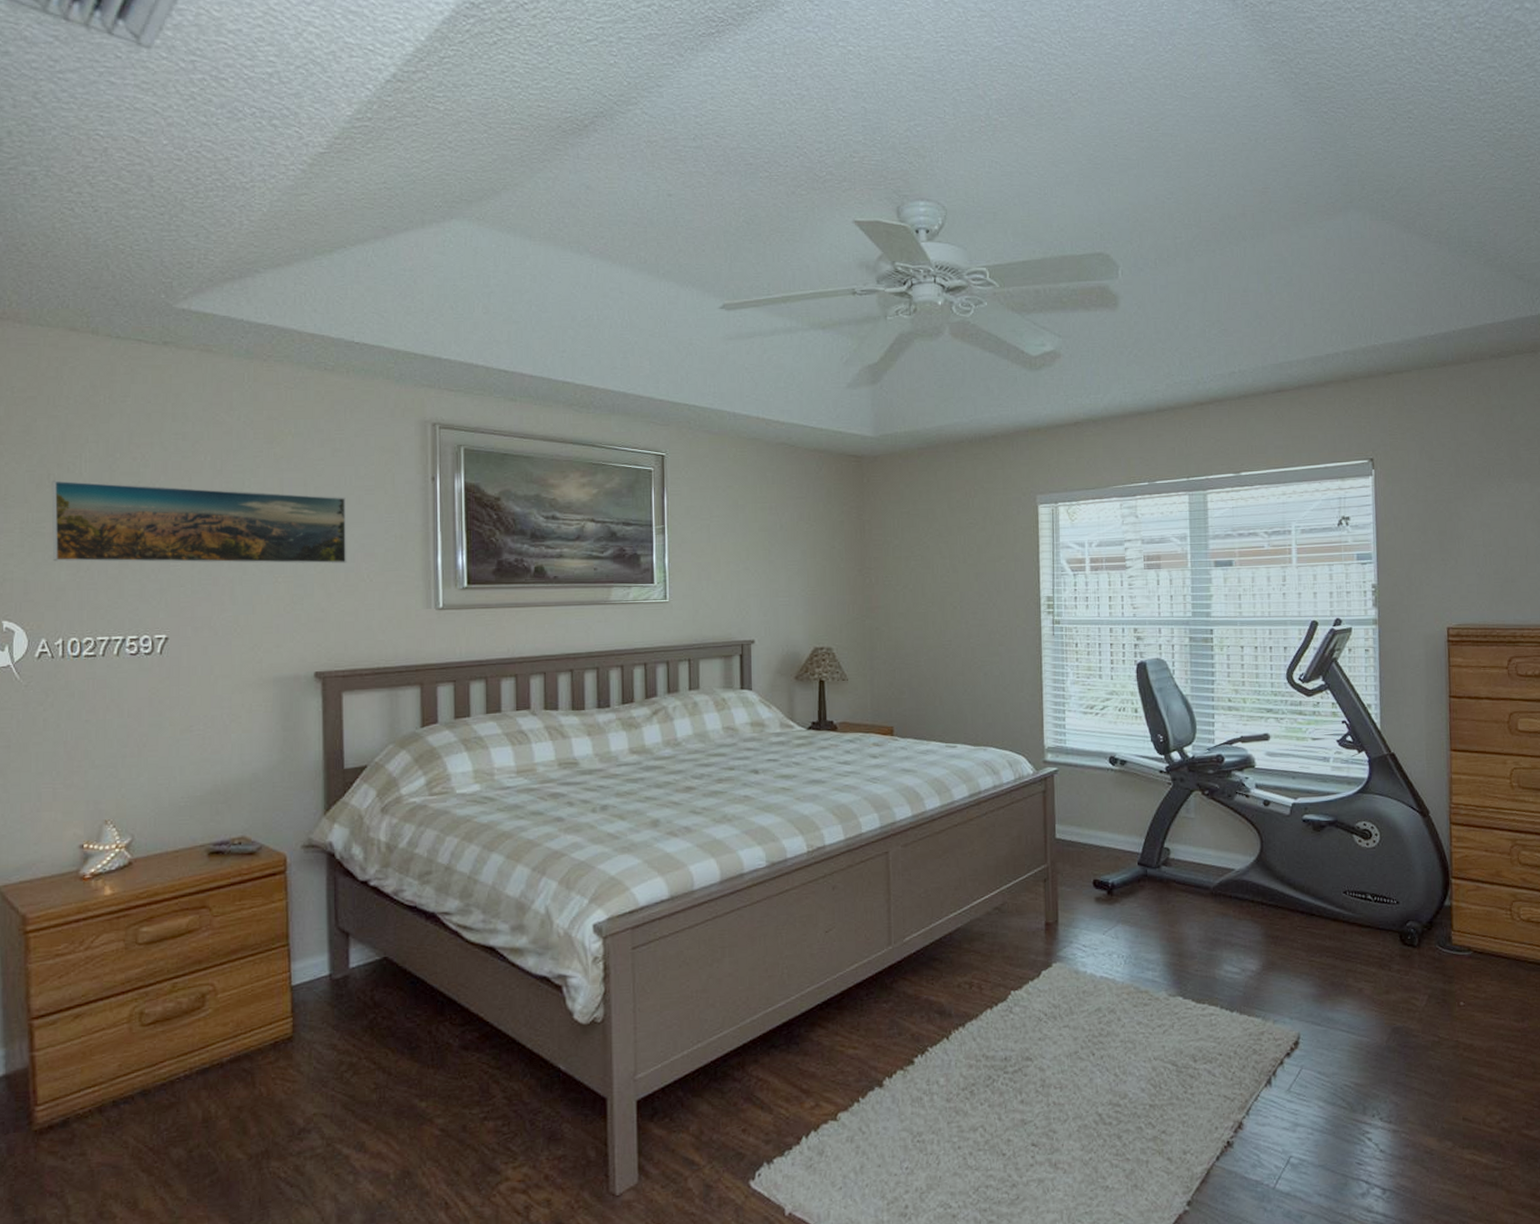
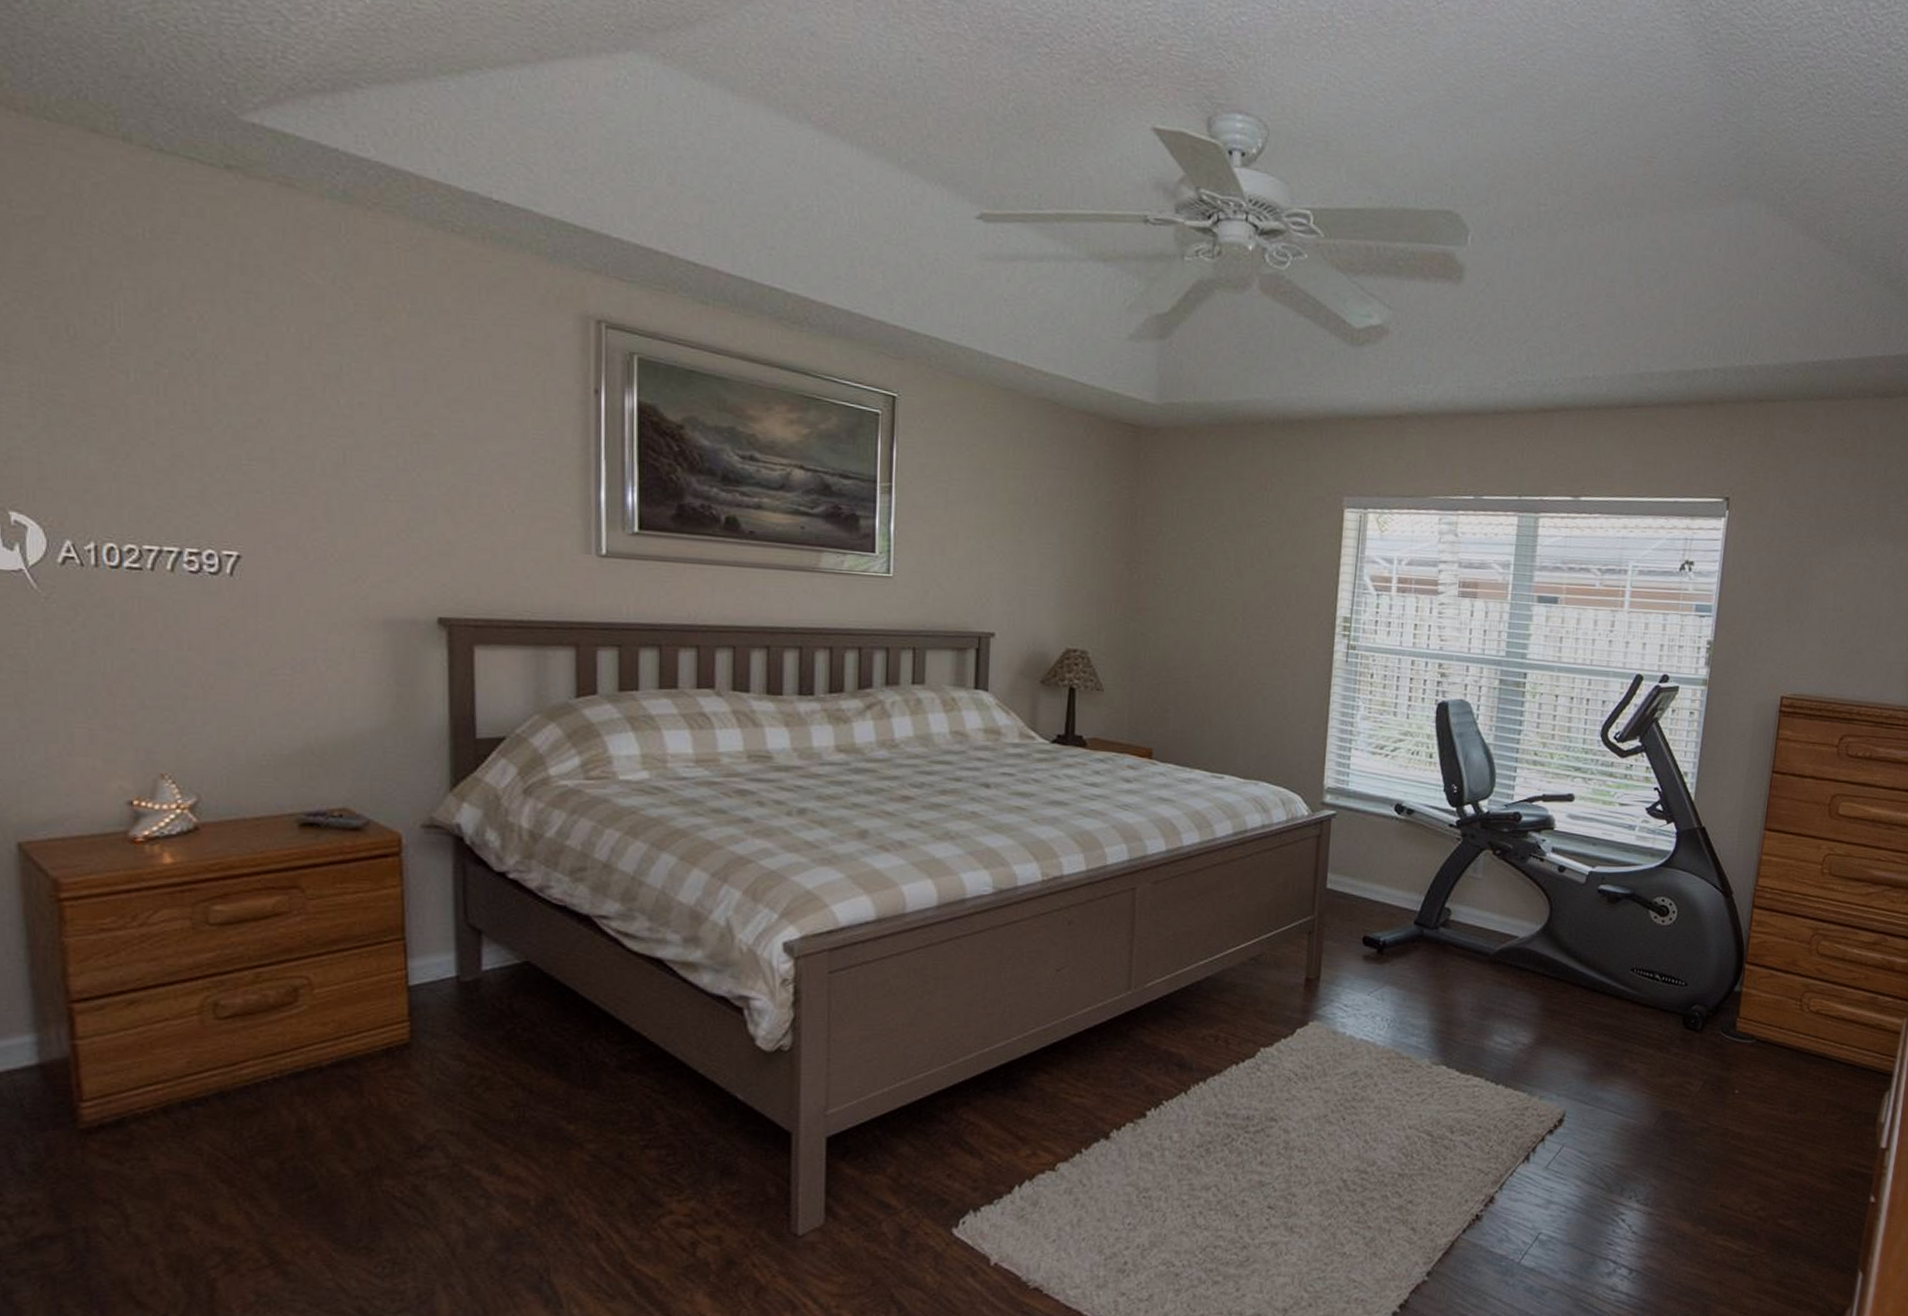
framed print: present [51,480,347,564] -> none [72,334,481,486]

